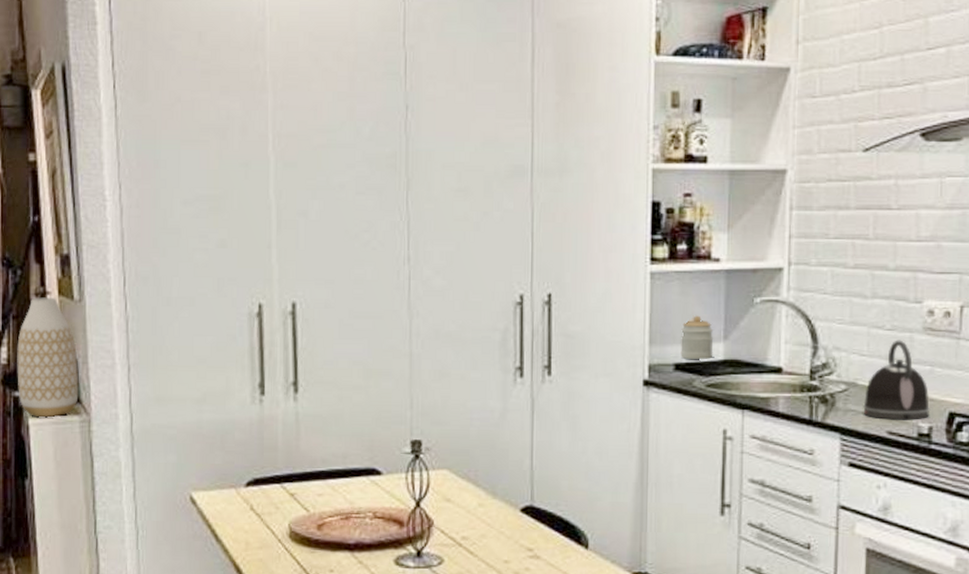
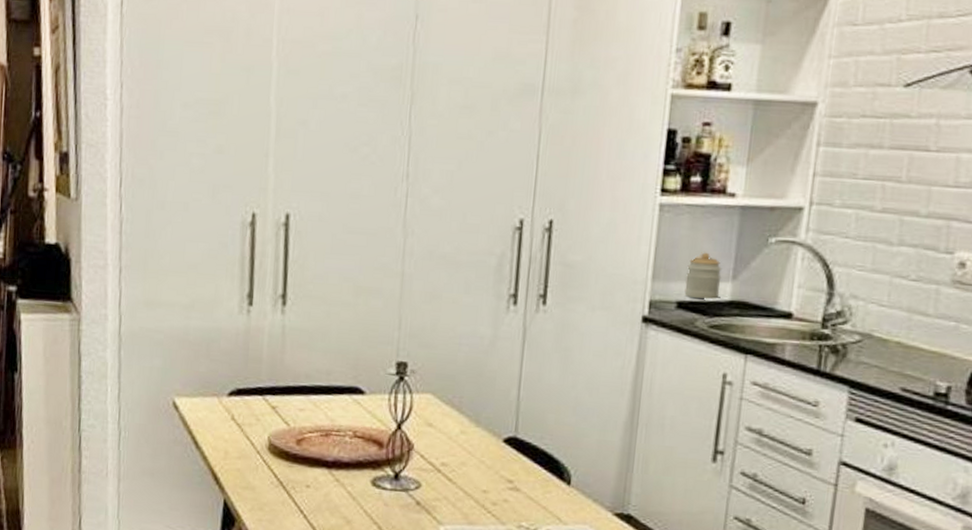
vase: present [17,297,79,417] -> none [12,193,71,313]
kettle: present [863,340,931,420] -> none [876,291,951,378]

